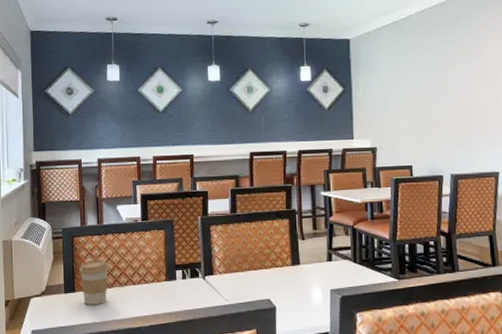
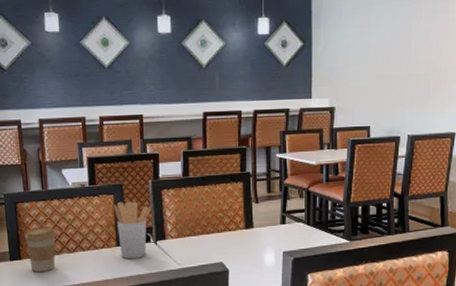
utensil holder: none [164,236,199,294] -> present [114,201,150,259]

